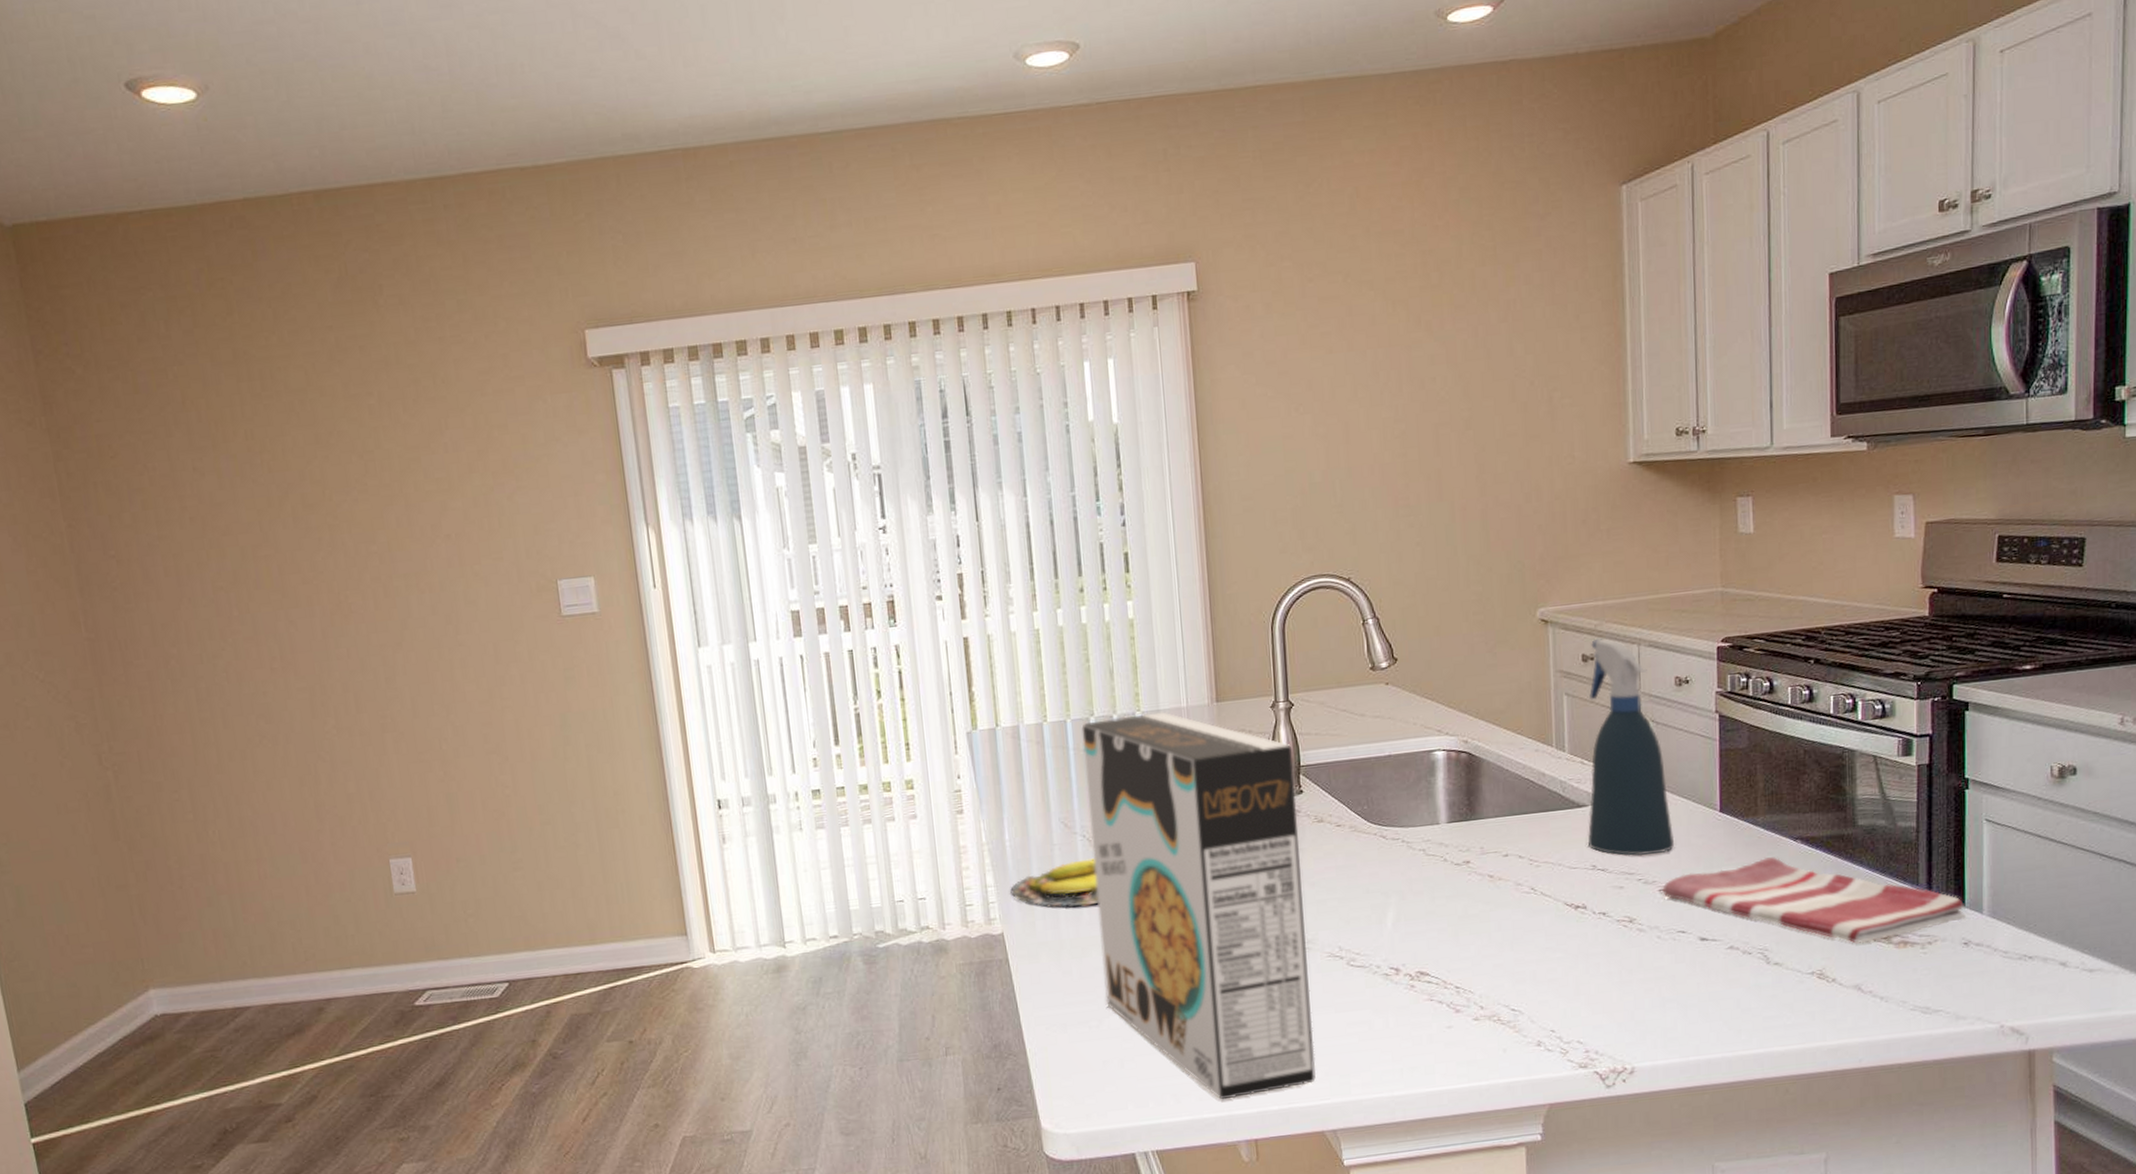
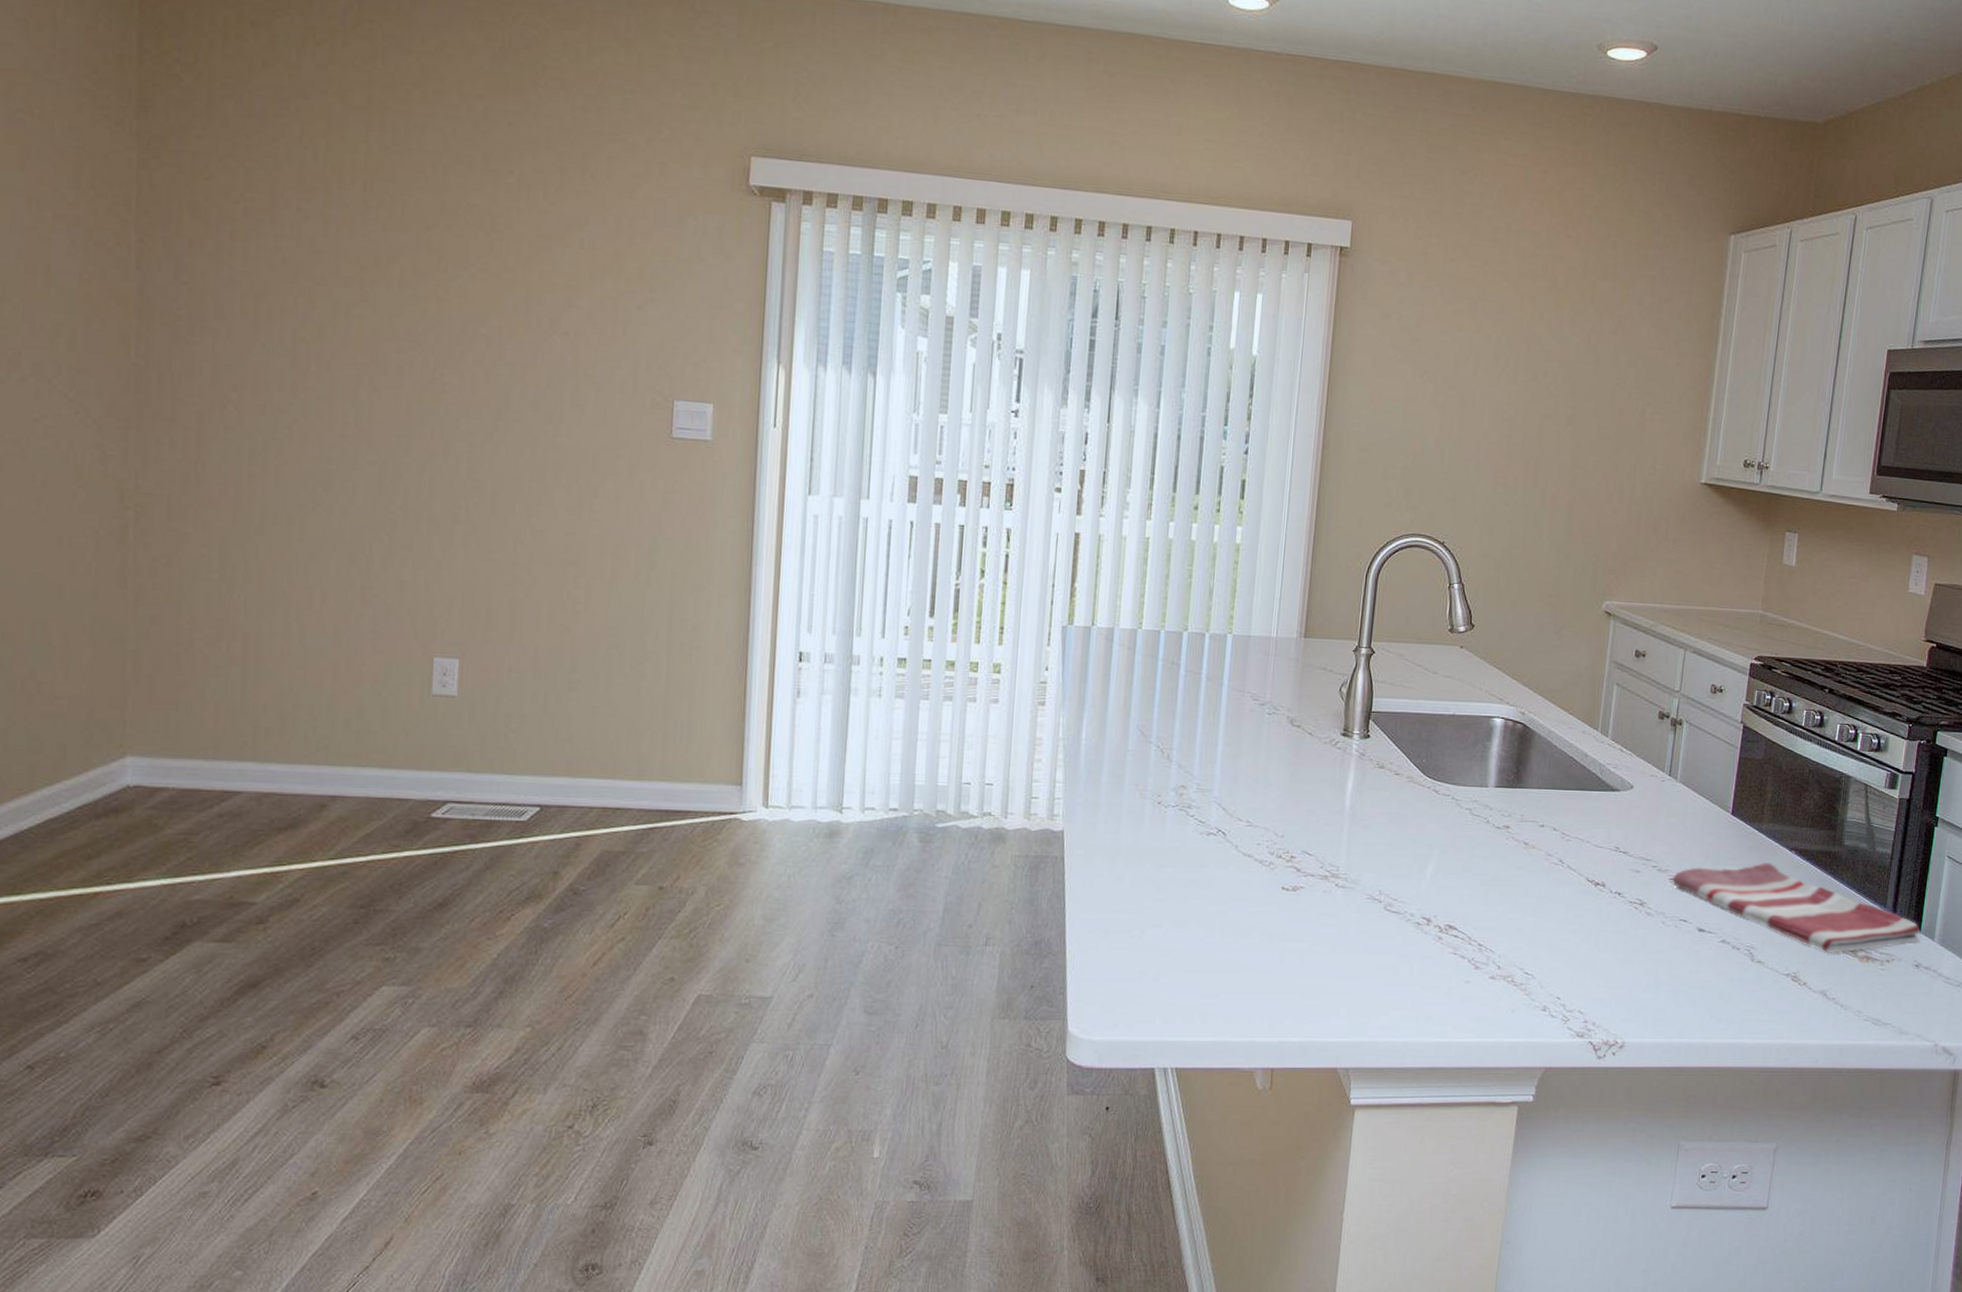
banana: present [1010,858,1099,908] -> none [1078,769,1165,816]
cereal box: present [1081,712,1316,1100] -> none [1152,636,1367,1026]
spray bottle: present [1588,637,1674,856] -> none [1615,637,1691,845]

